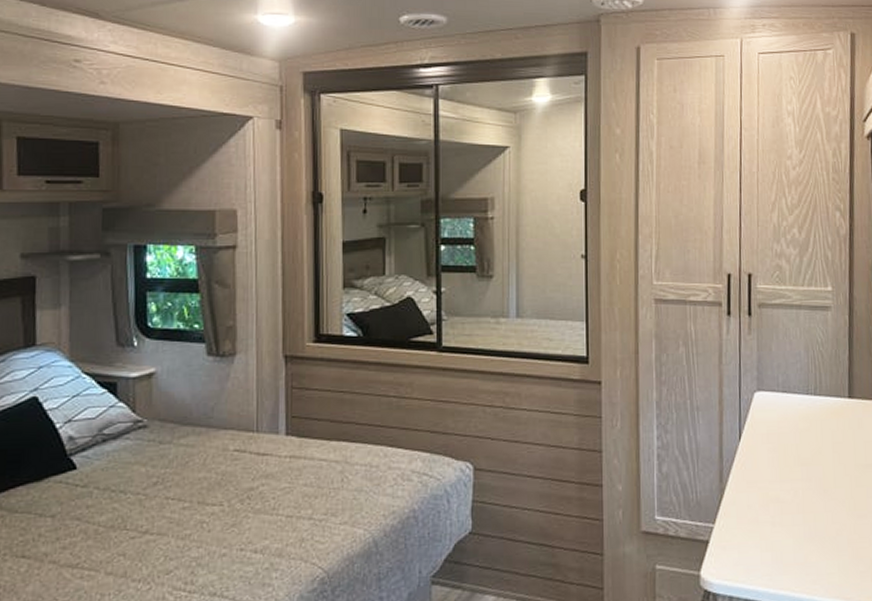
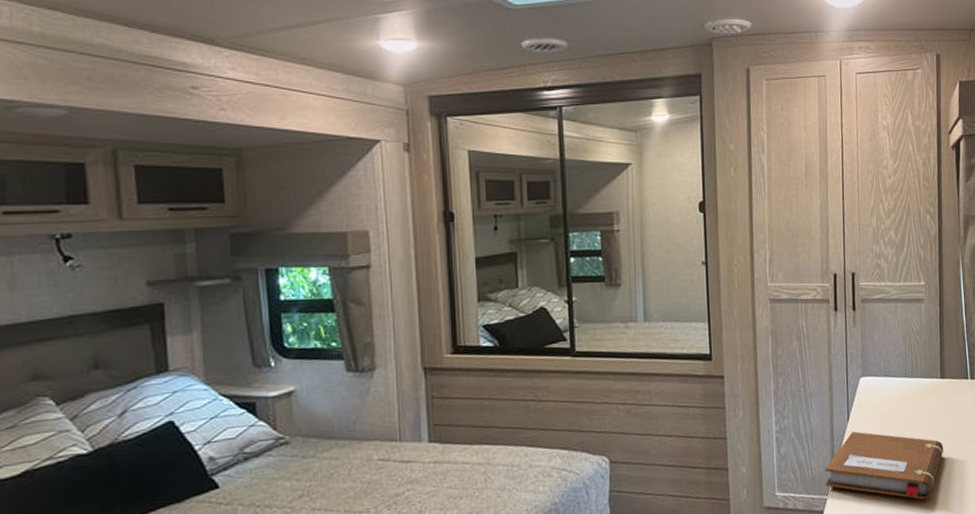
notebook: none [712,453,851,537] -> present [825,431,944,500]

